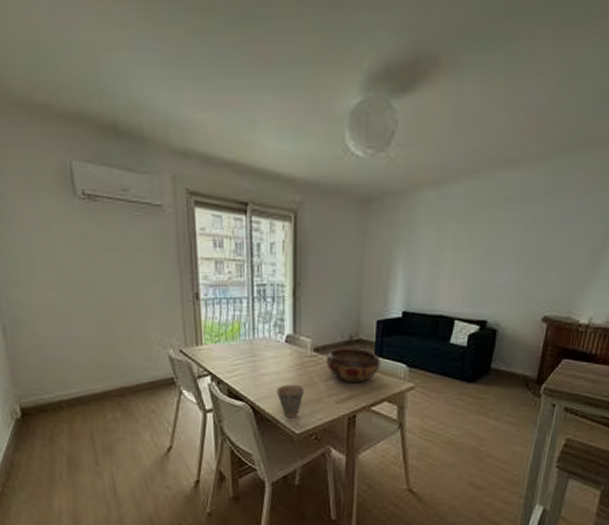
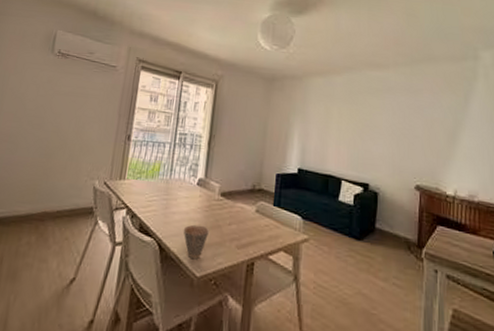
decorative bowl: present [326,347,381,383] -> none [230,195,279,230]

